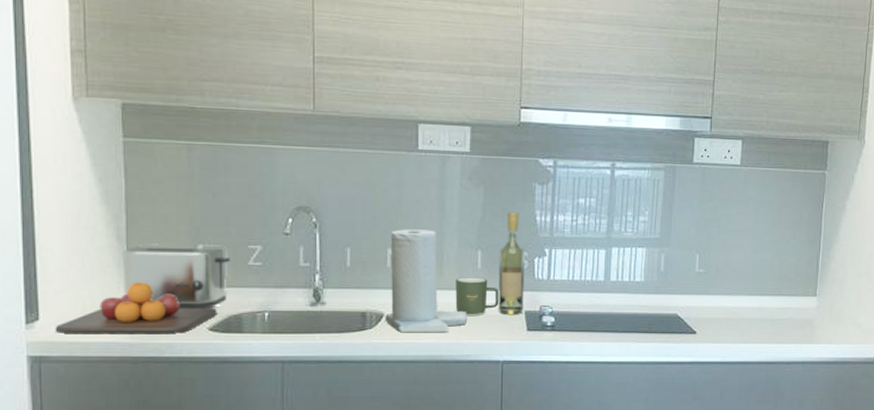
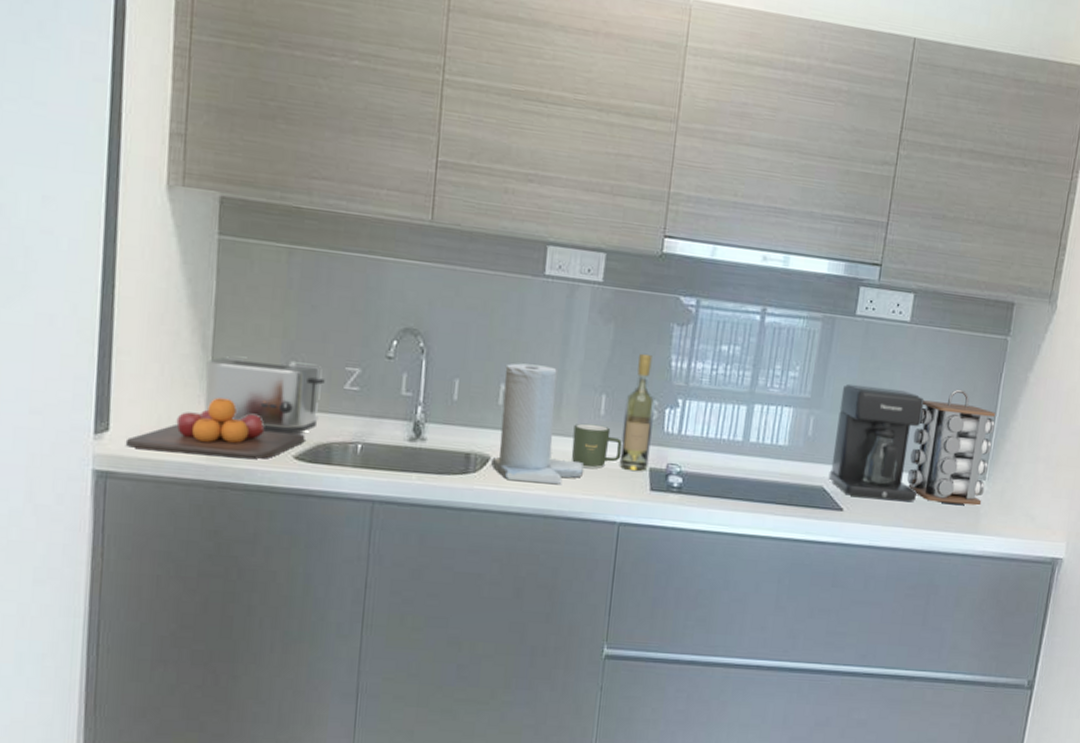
coffee maker: none [681,223,759,320] -> present [828,383,925,501]
spice rack: none [749,219,821,320] -> present [906,389,996,506]

